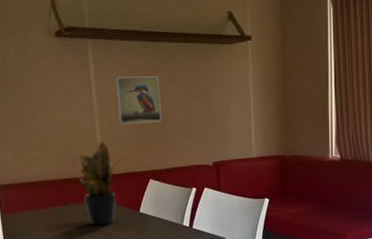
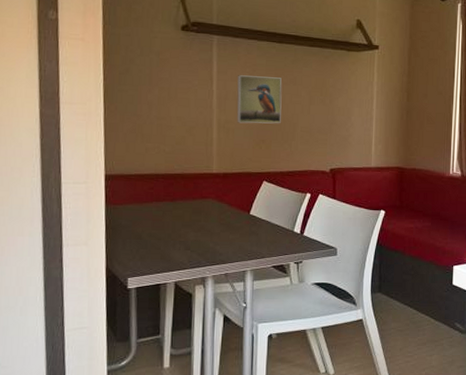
potted plant: present [71,140,126,226] -> none [185,137,242,225]

